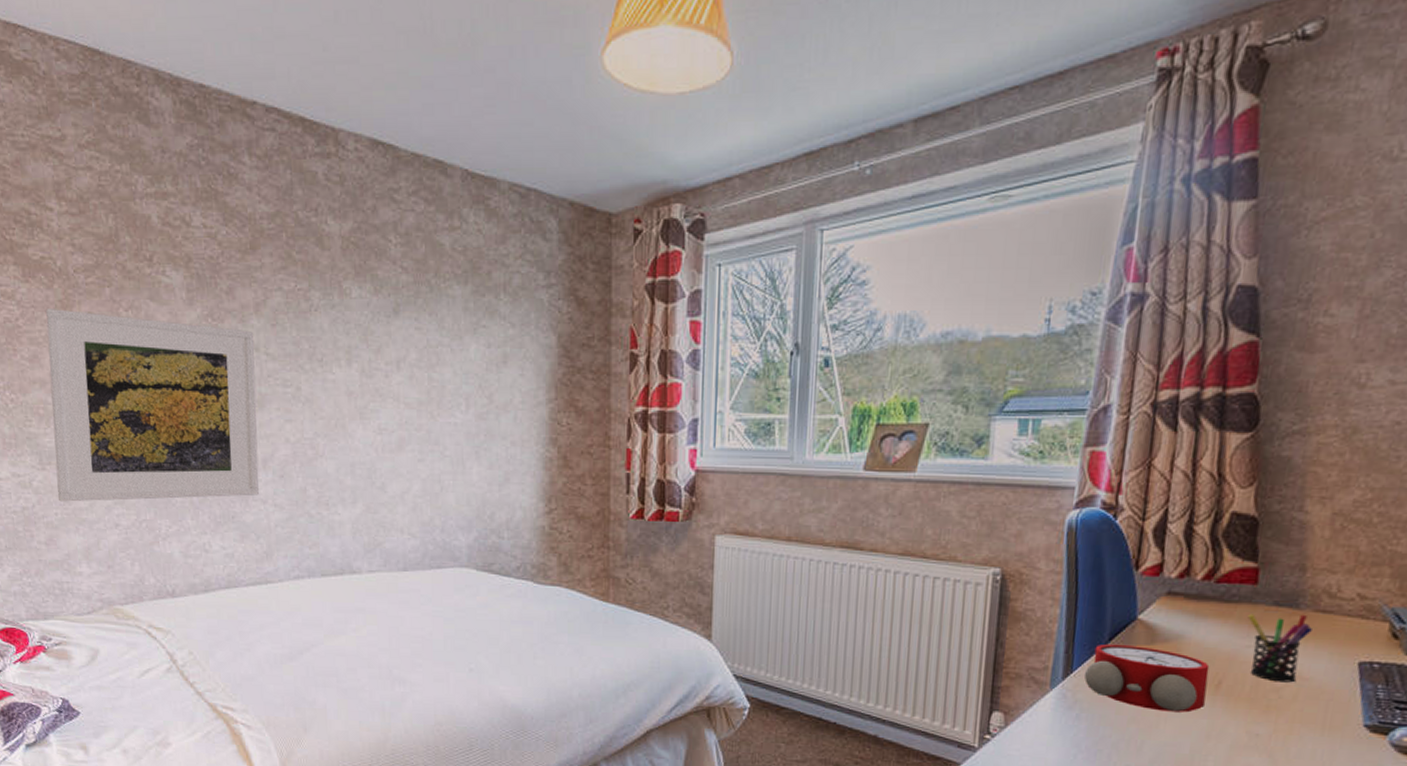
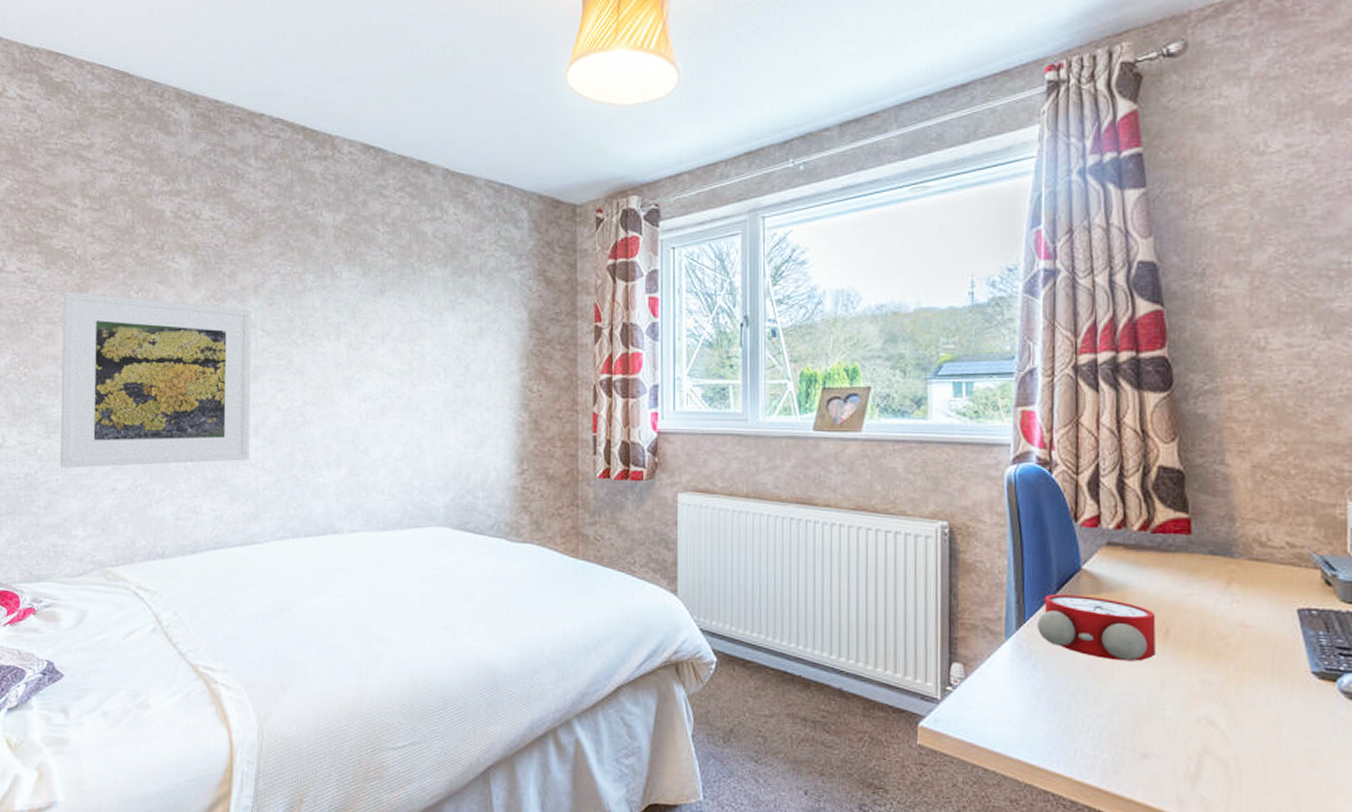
pen holder: present [1248,614,1312,683] -> none [1186,562,1248,630]

